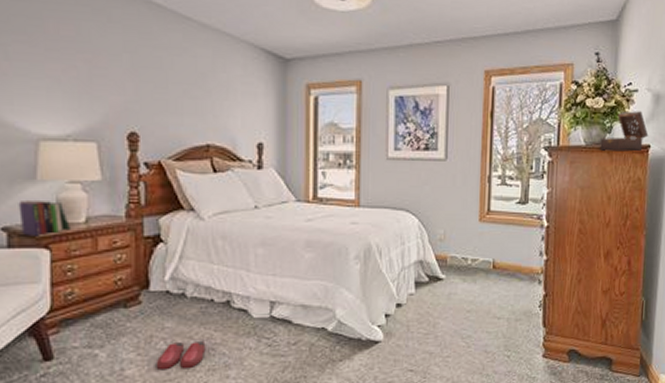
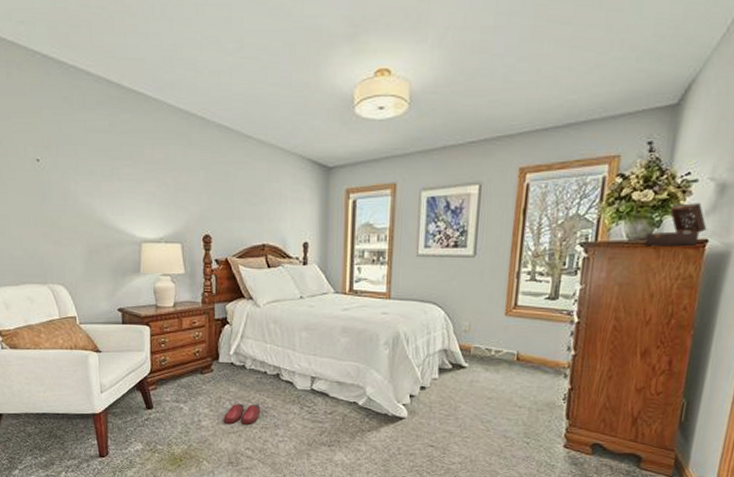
books: present [18,199,70,236] -> none [128,288,163,316]

